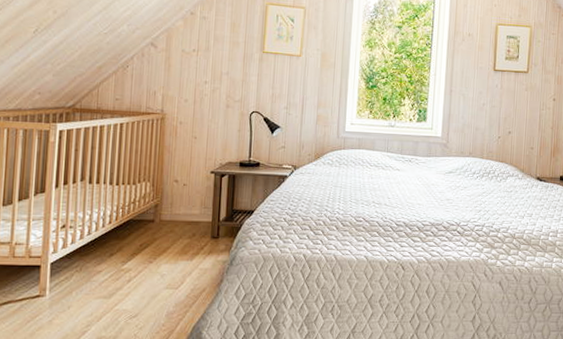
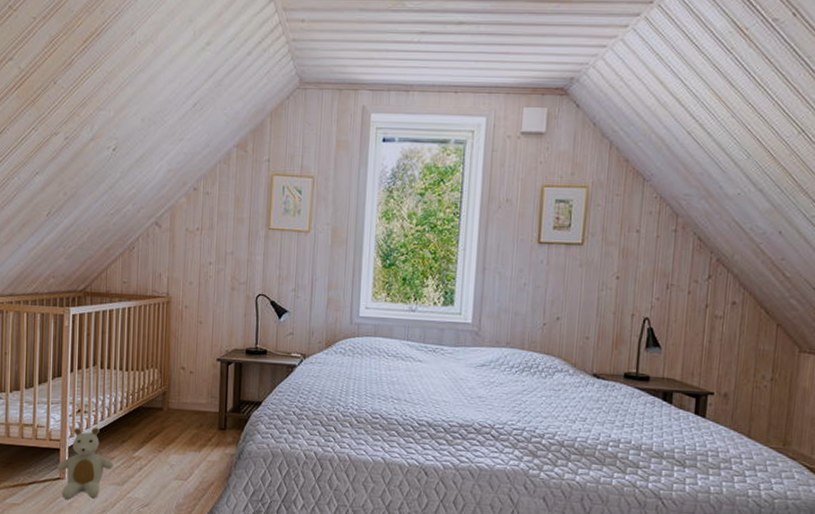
stuffed bear: none [36,242,100,316] -> present [56,427,113,499]

